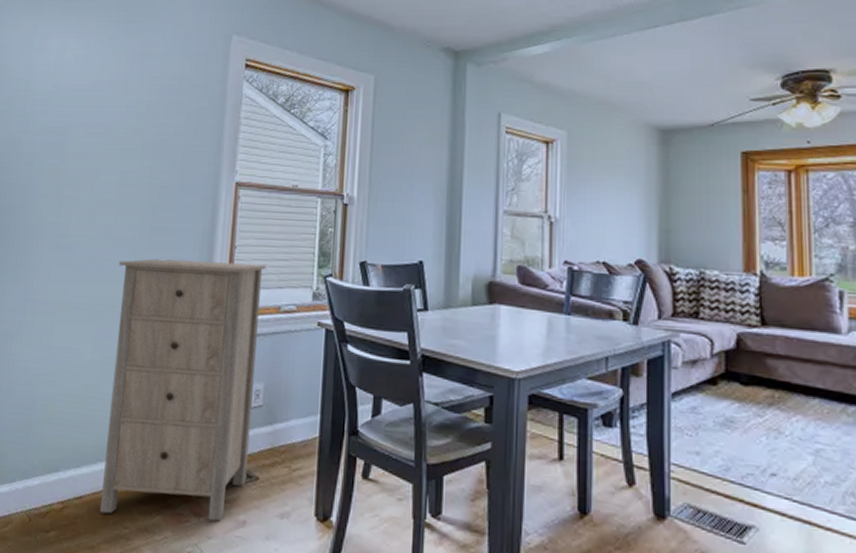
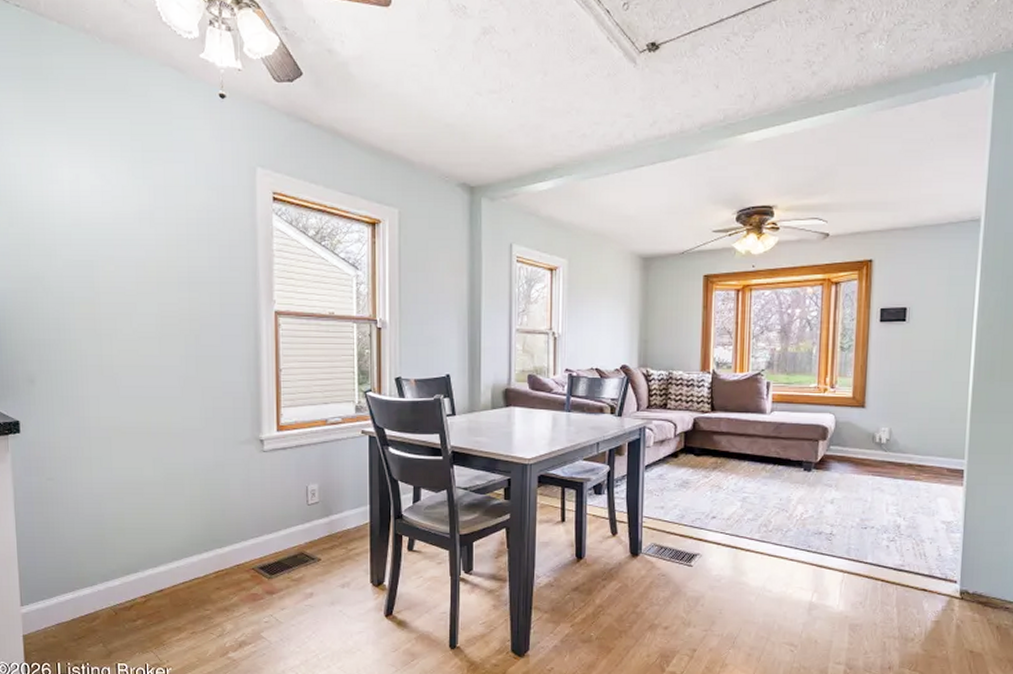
storage cabinet: present [100,258,266,522] -> none [168,384,311,601]

